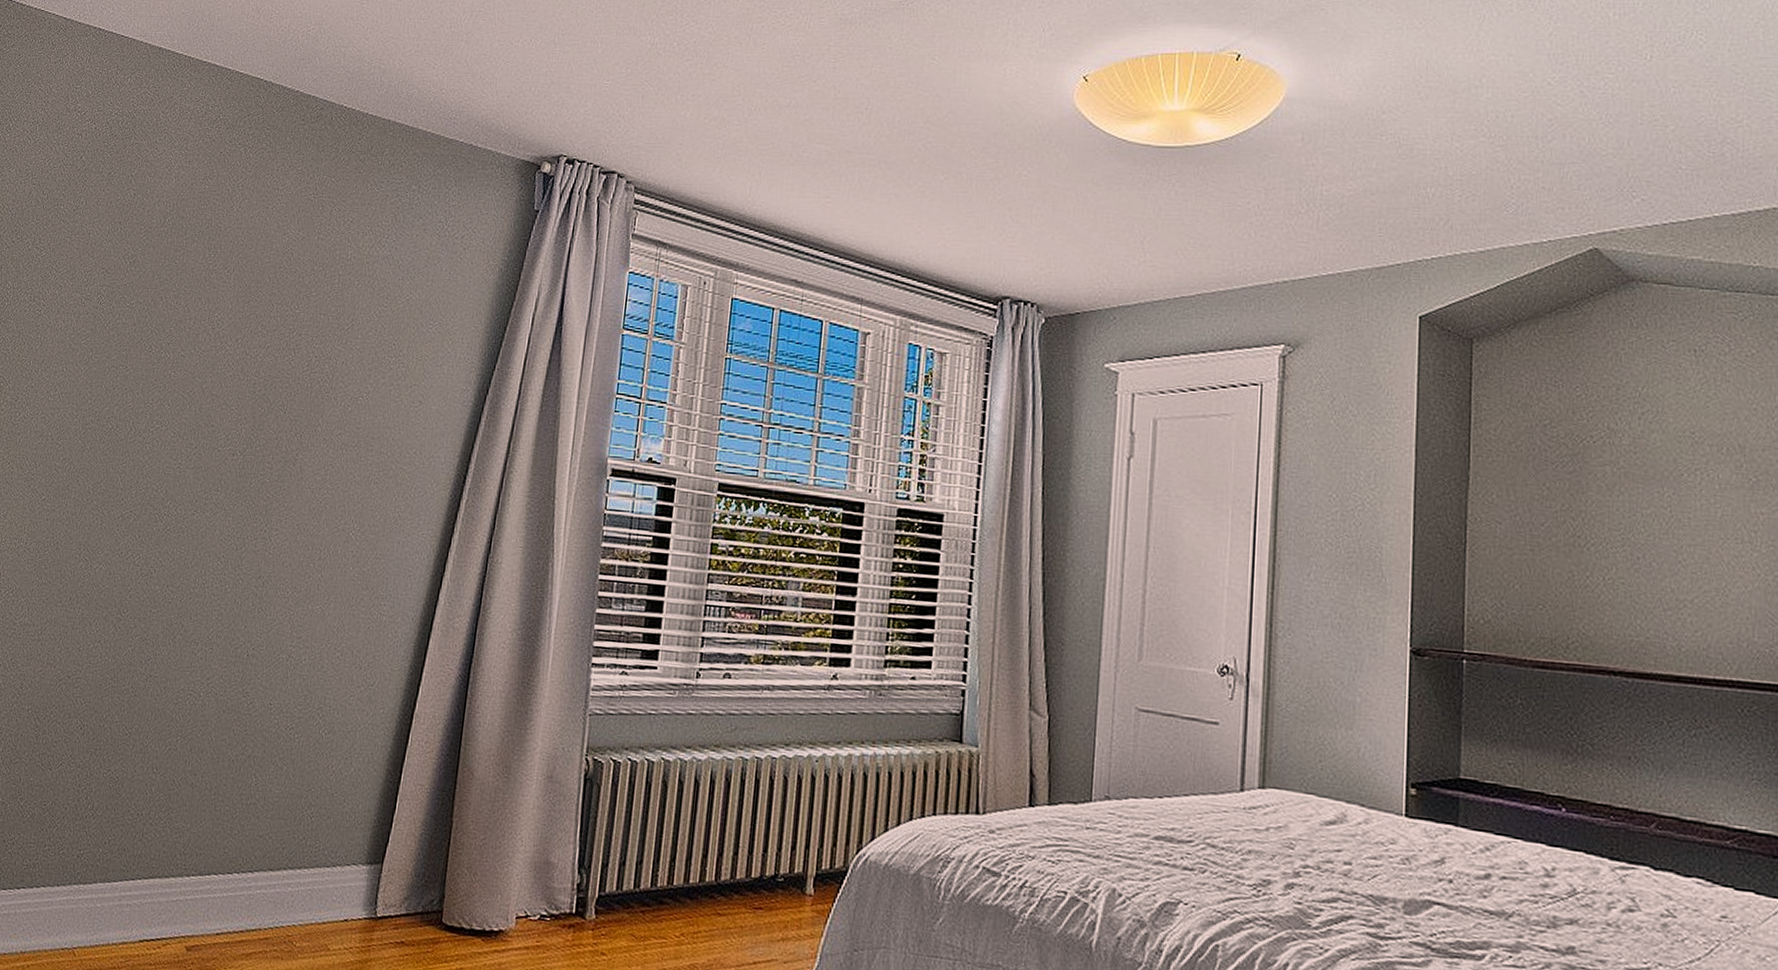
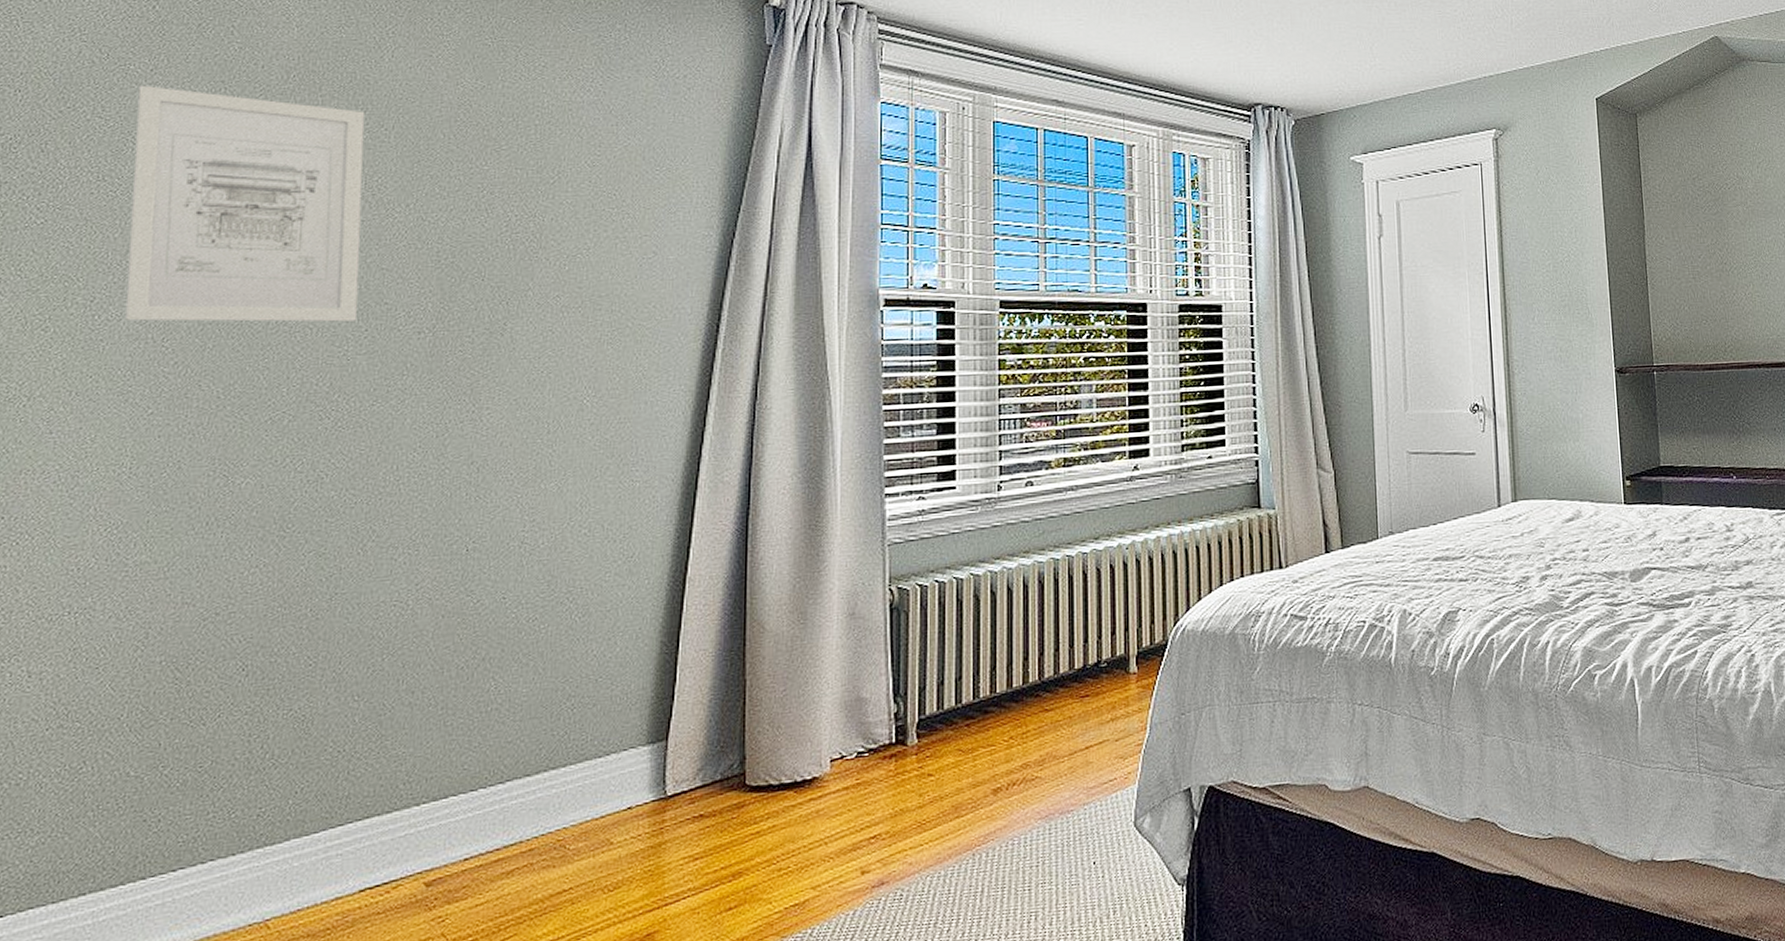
wall art: none [36,222,214,439] -> present [125,85,365,322]

